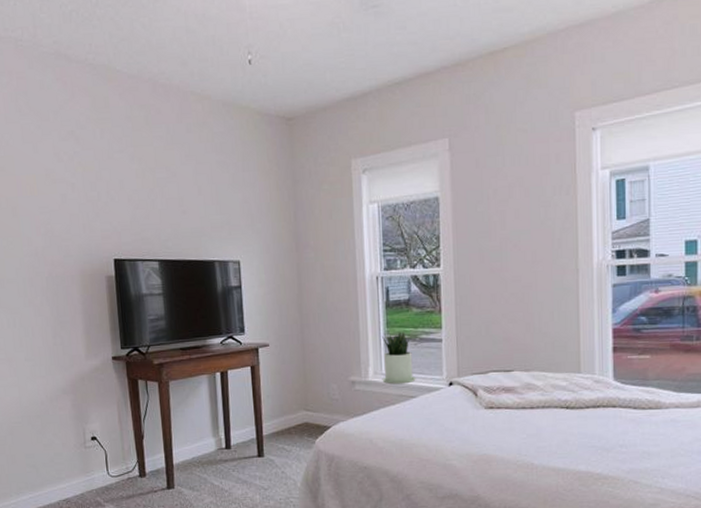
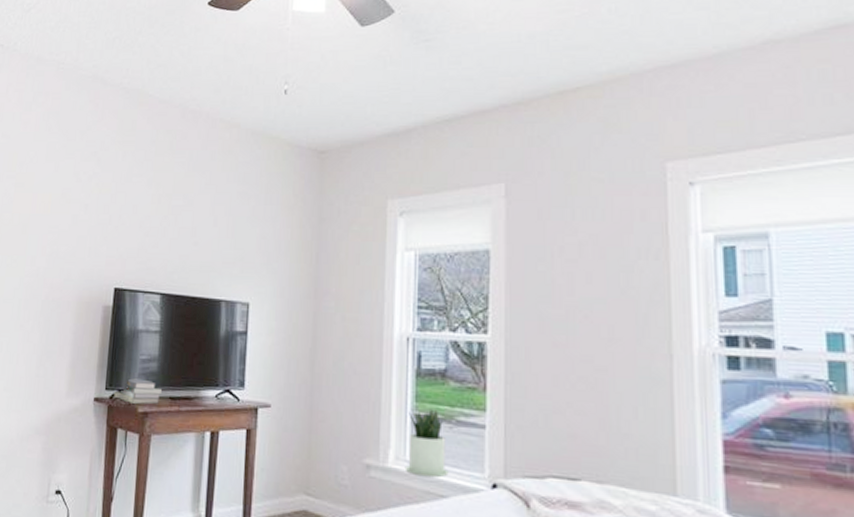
books: none [130,335,172,358] -> present [114,377,162,405]

